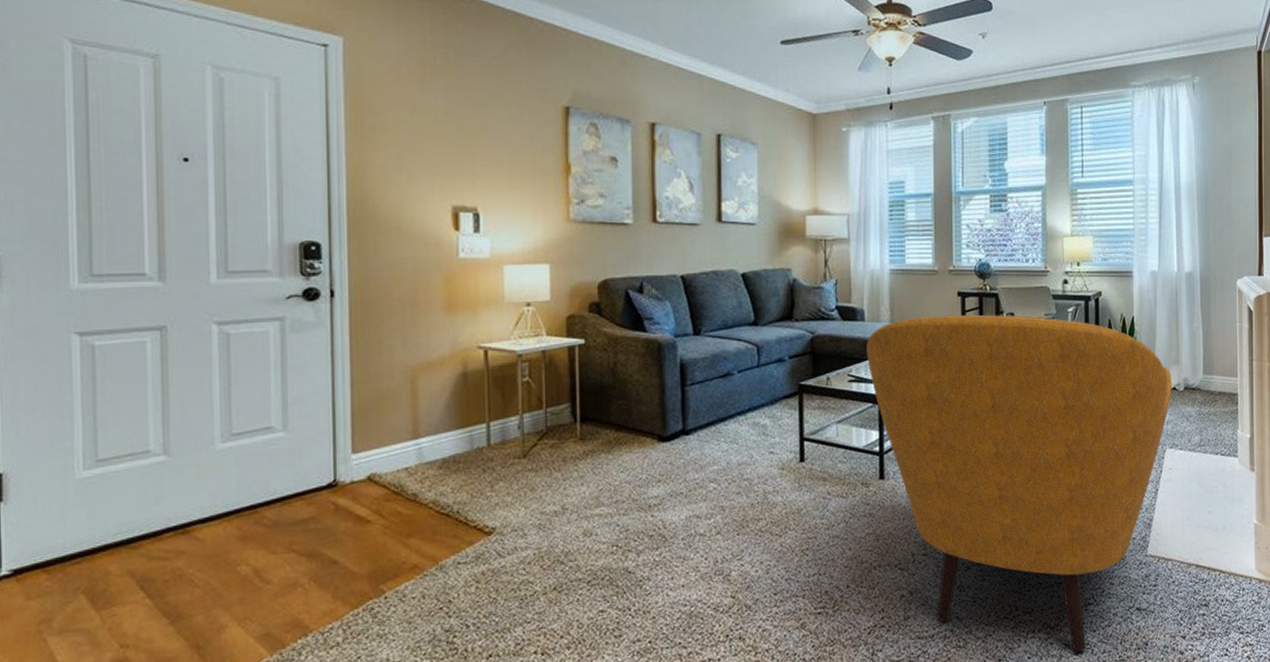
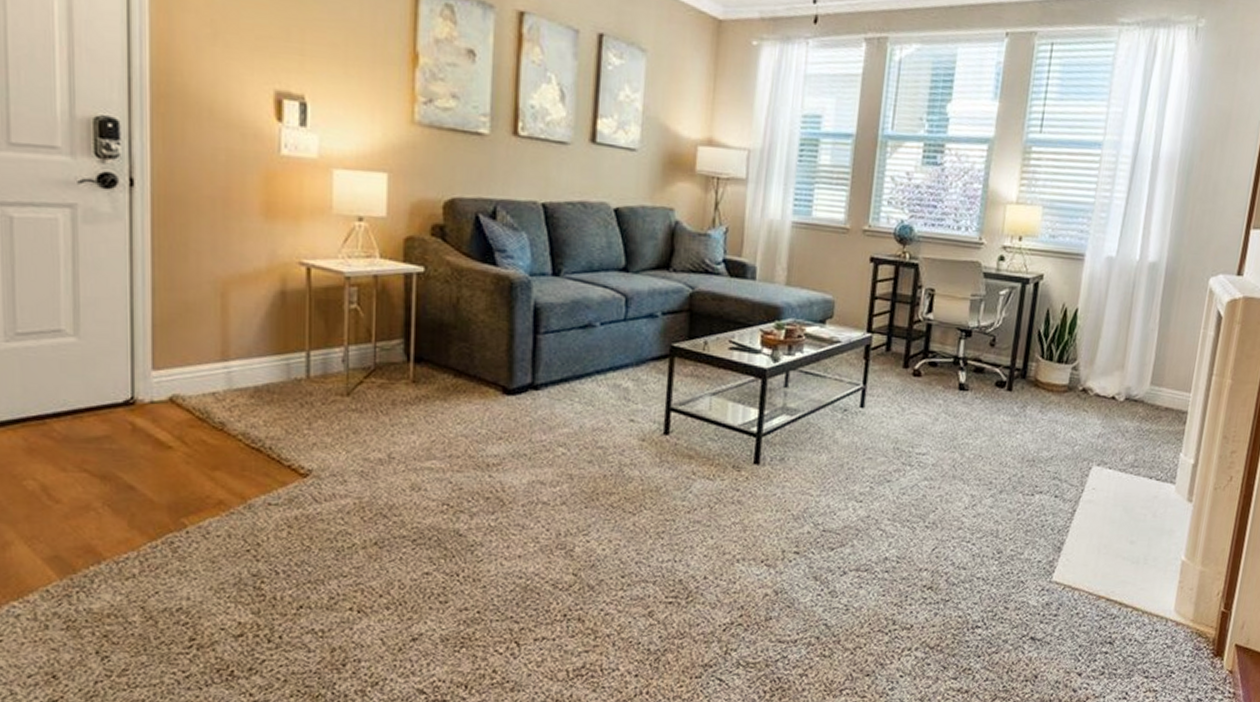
armchair: present [867,314,1172,652] -> none [754,282,1113,676]

